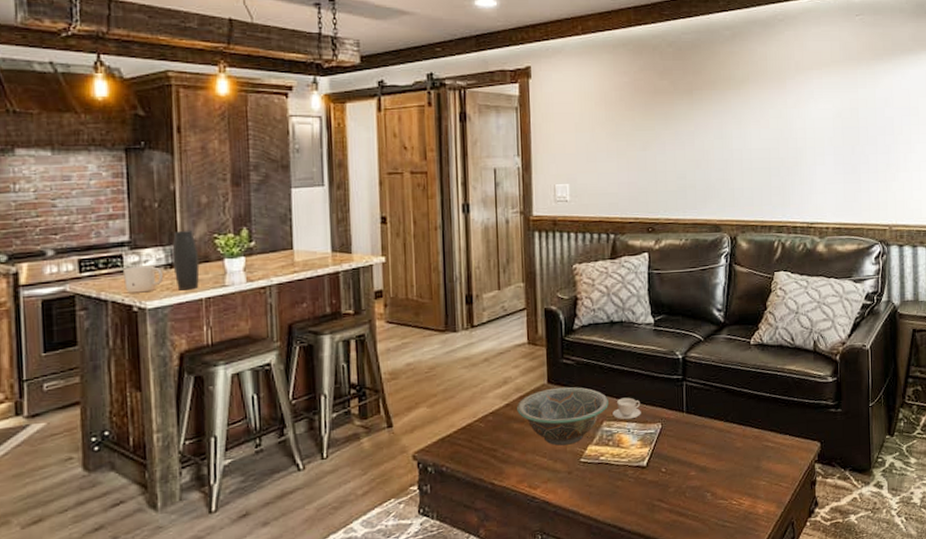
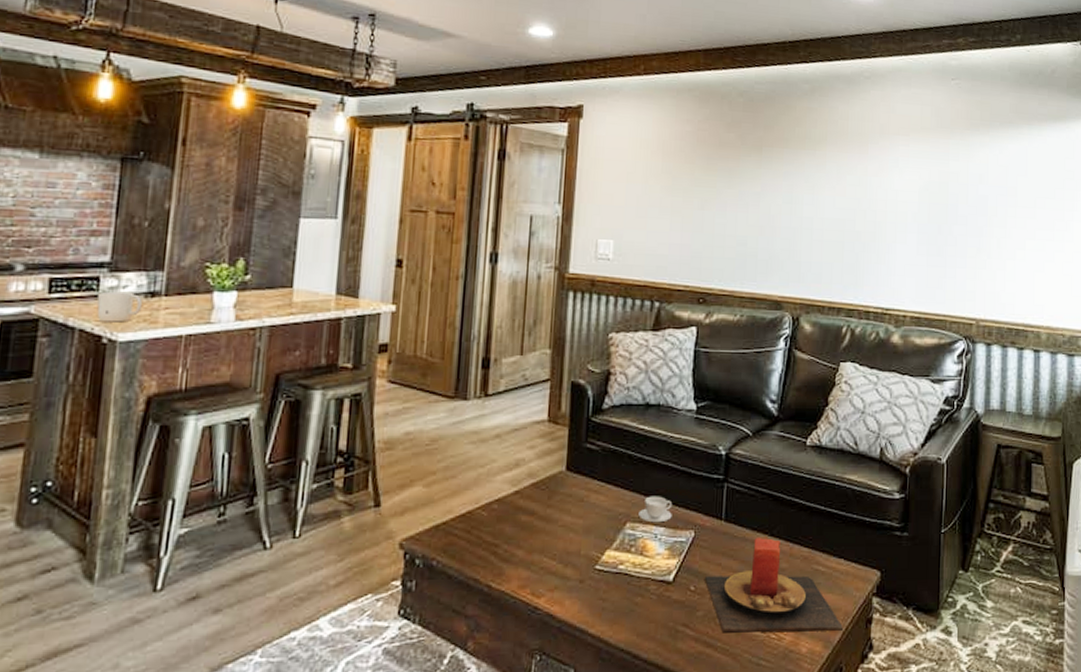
vase: present [172,231,200,291] -> none [154,256,186,324]
decorative bowl: present [517,386,609,446] -> none [527,476,635,547]
candle: none [673,423,792,504] -> present [705,536,843,633]

